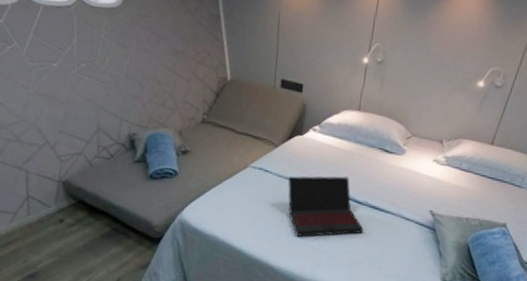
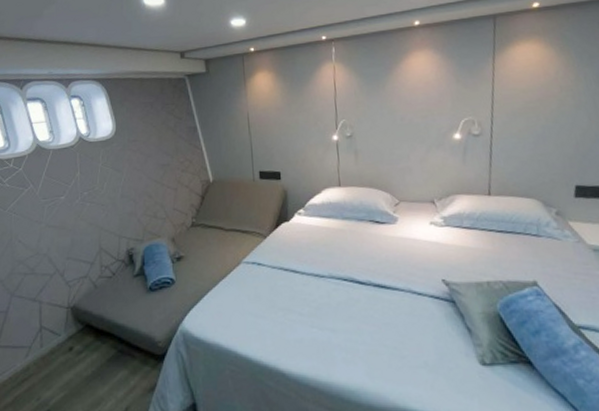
laptop: present [287,176,364,237] -> none [282,256,374,332]

